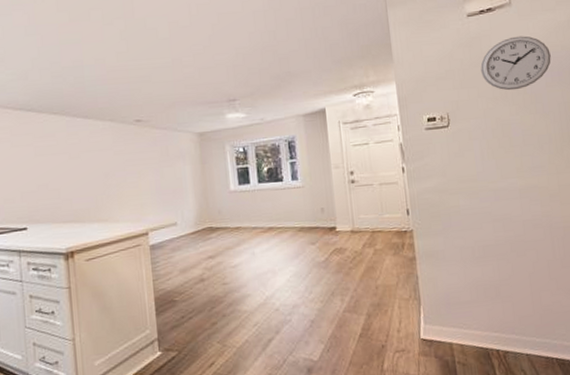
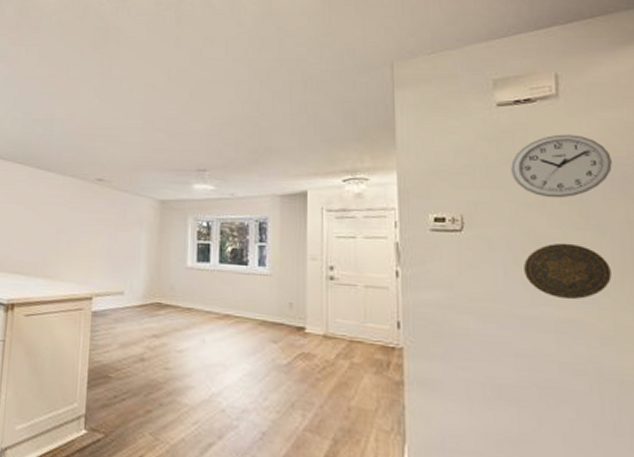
decorative plate: none [495,125,555,171] -> present [524,243,612,300]

